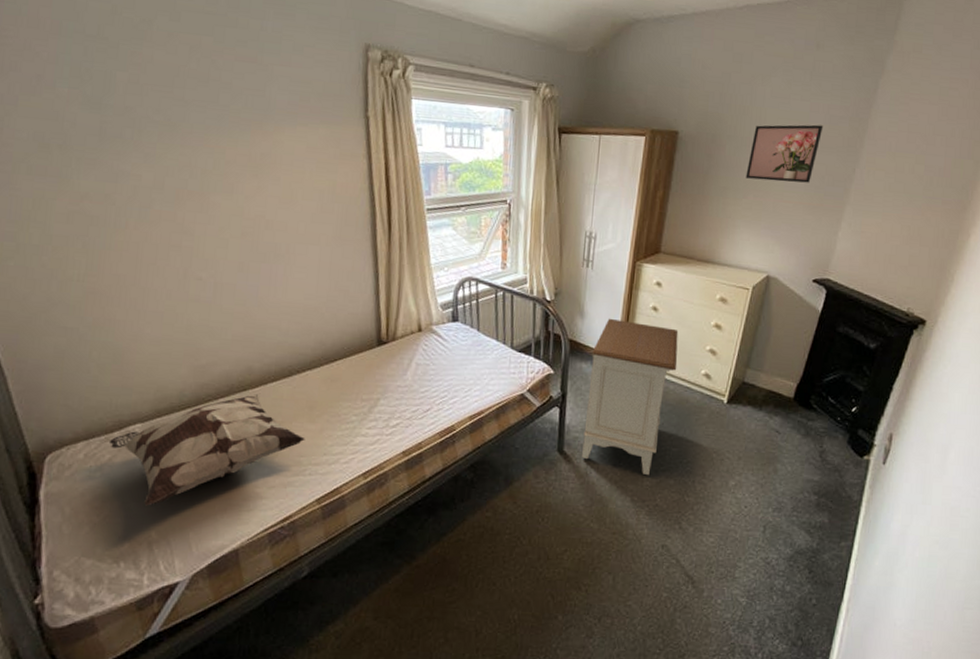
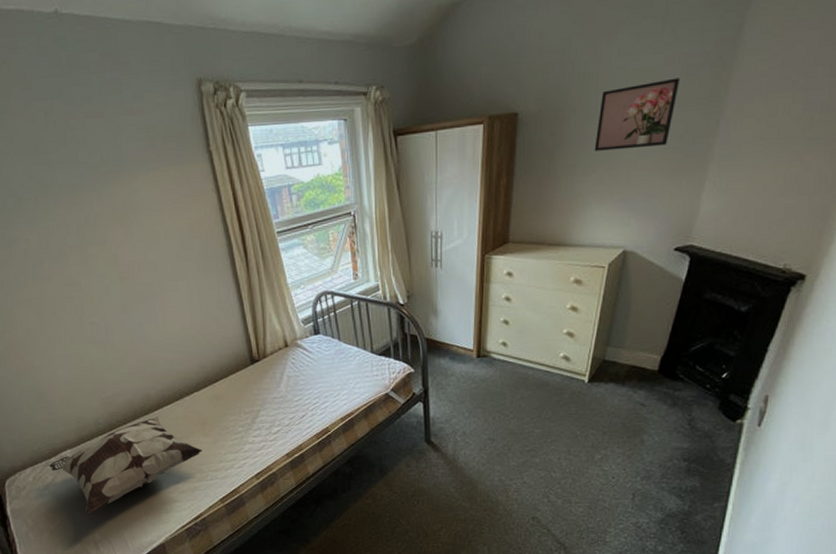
nightstand: present [582,318,679,476] -> none [448,313,535,457]

